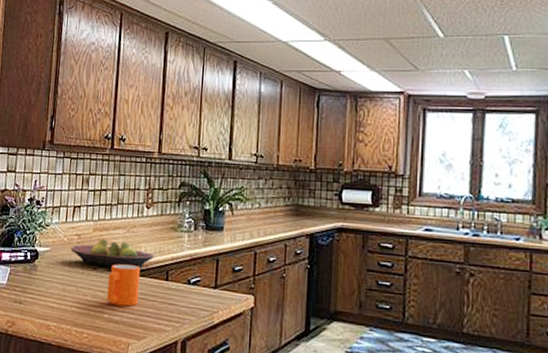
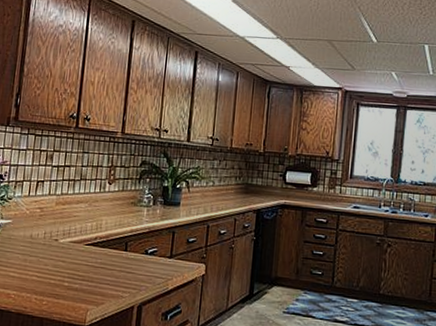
fruit bowl: present [70,238,154,269] -> none [32,211,115,240]
mug: present [106,264,141,307] -> none [67,235,101,275]

